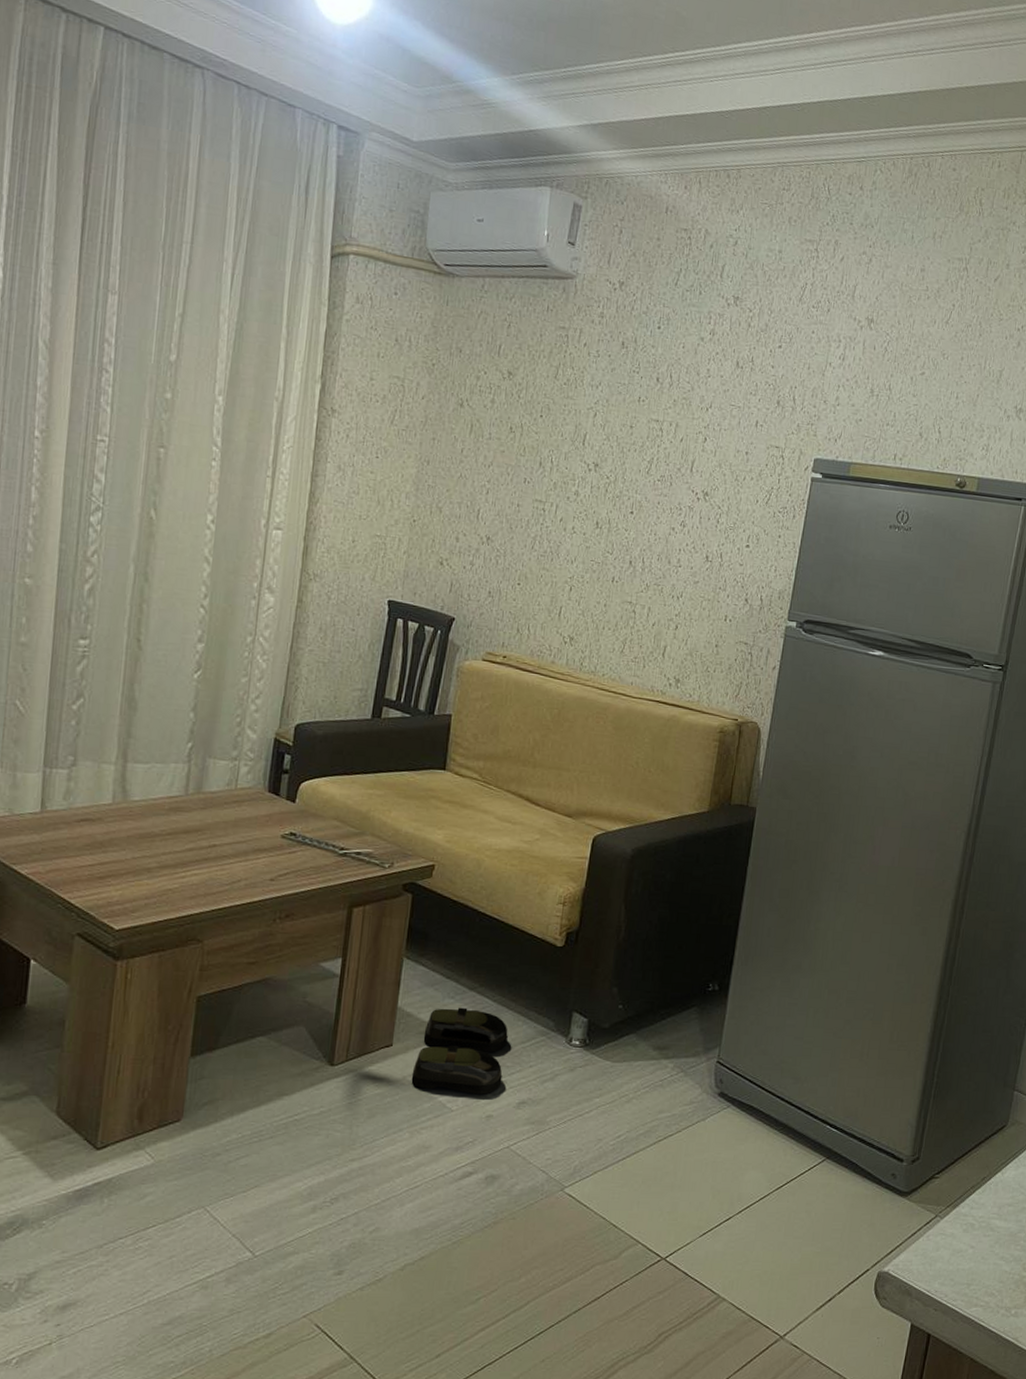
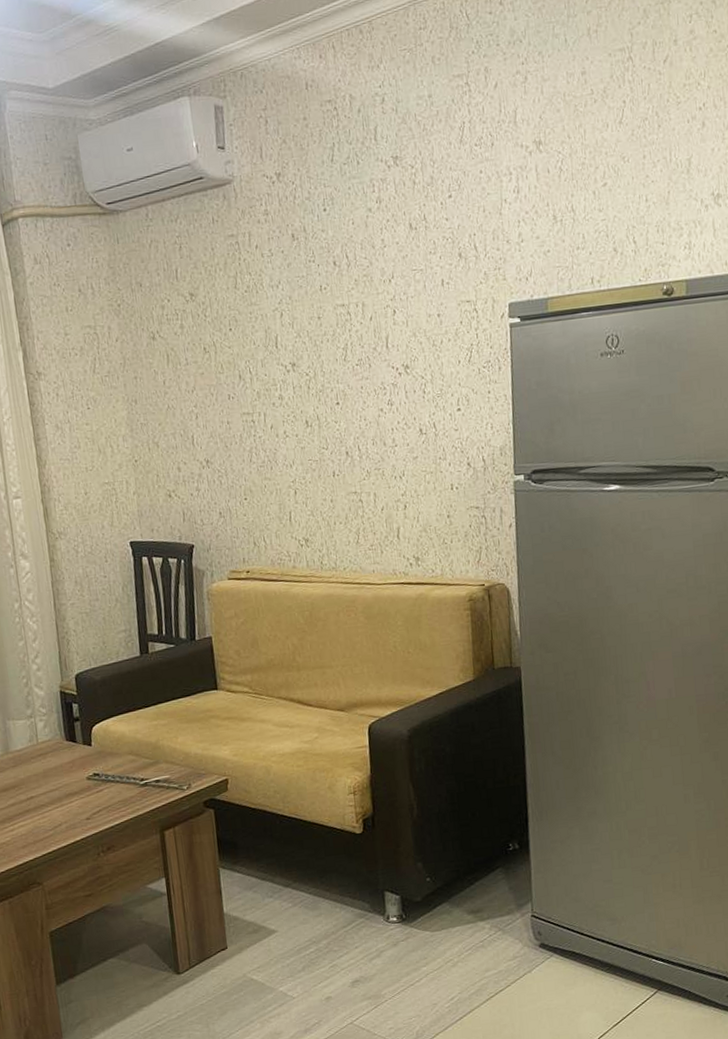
slippers: present [411,1007,508,1095] -> none [250,904,333,983]

